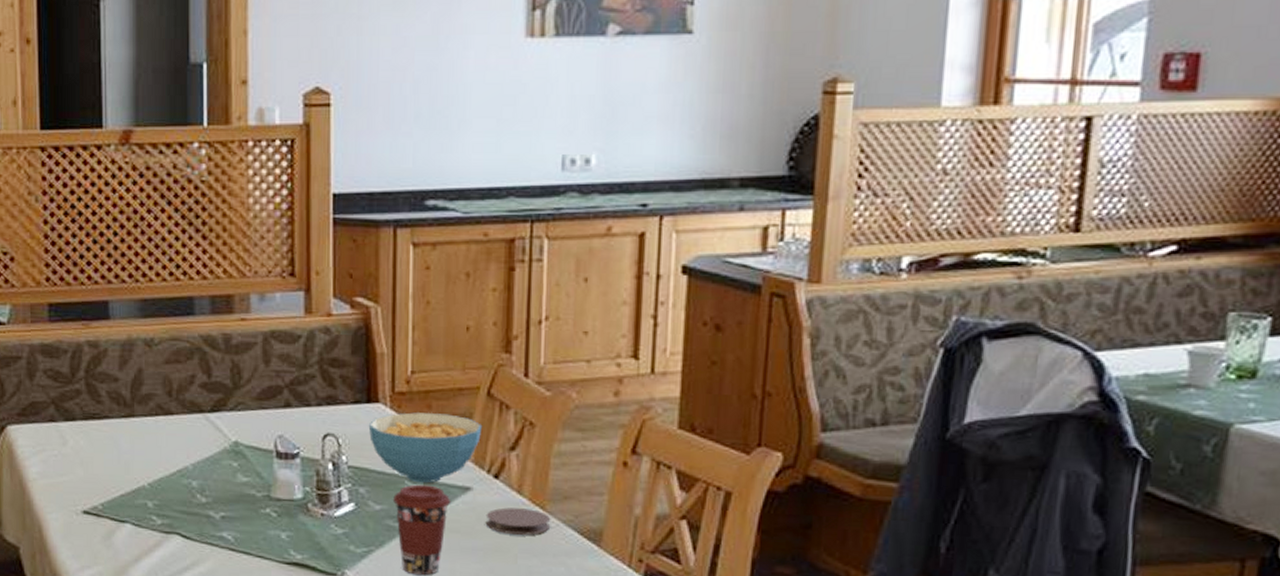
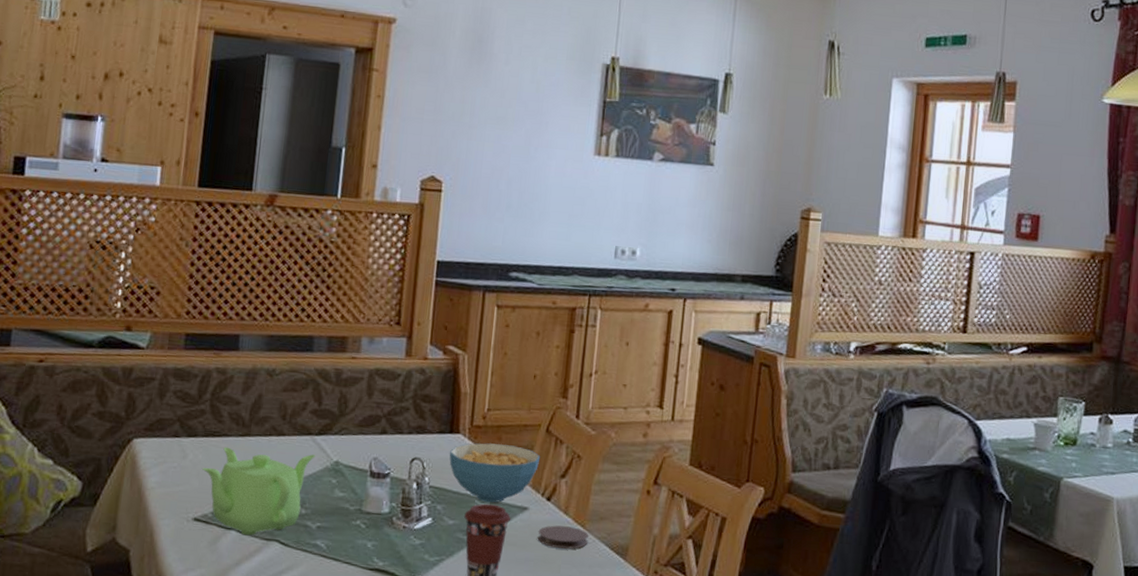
teapot: none [86,430,211,529] -> present [202,446,316,536]

